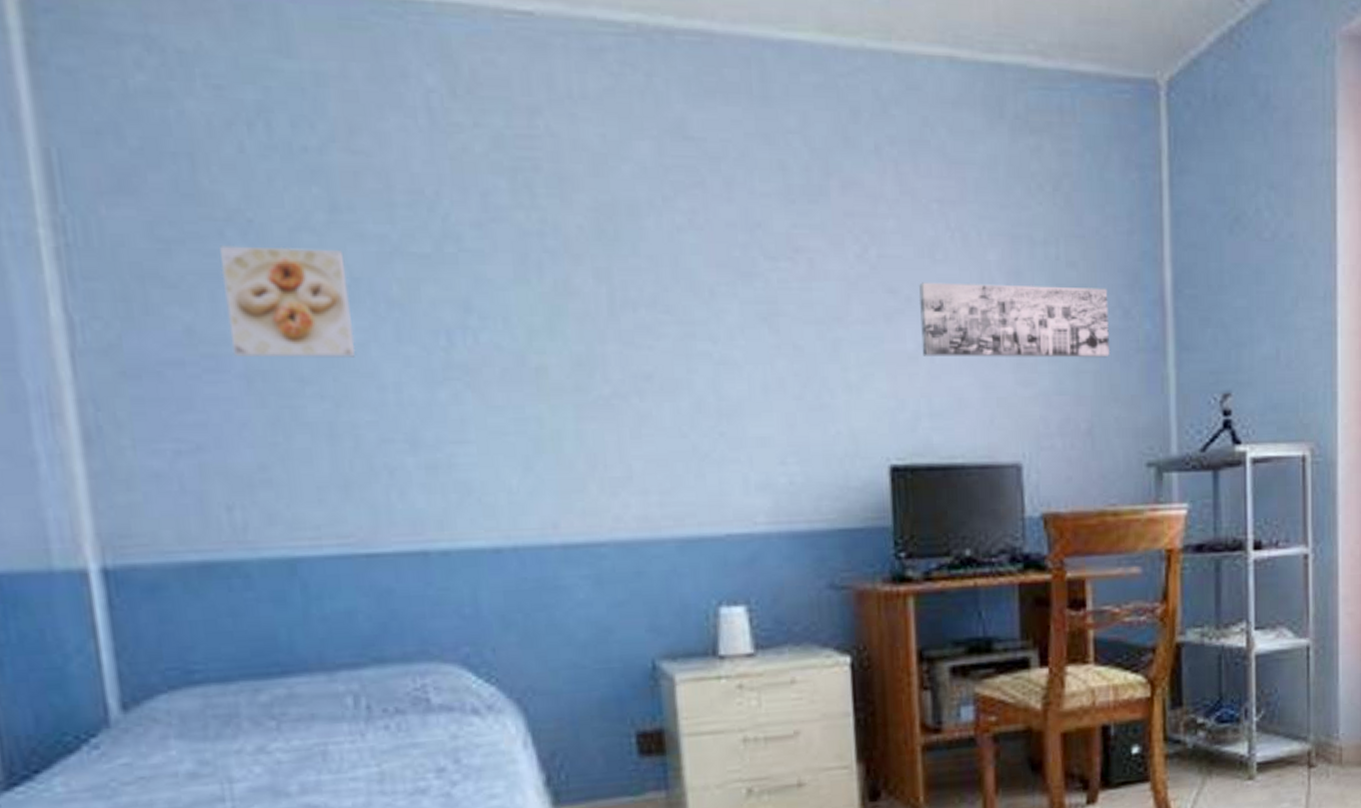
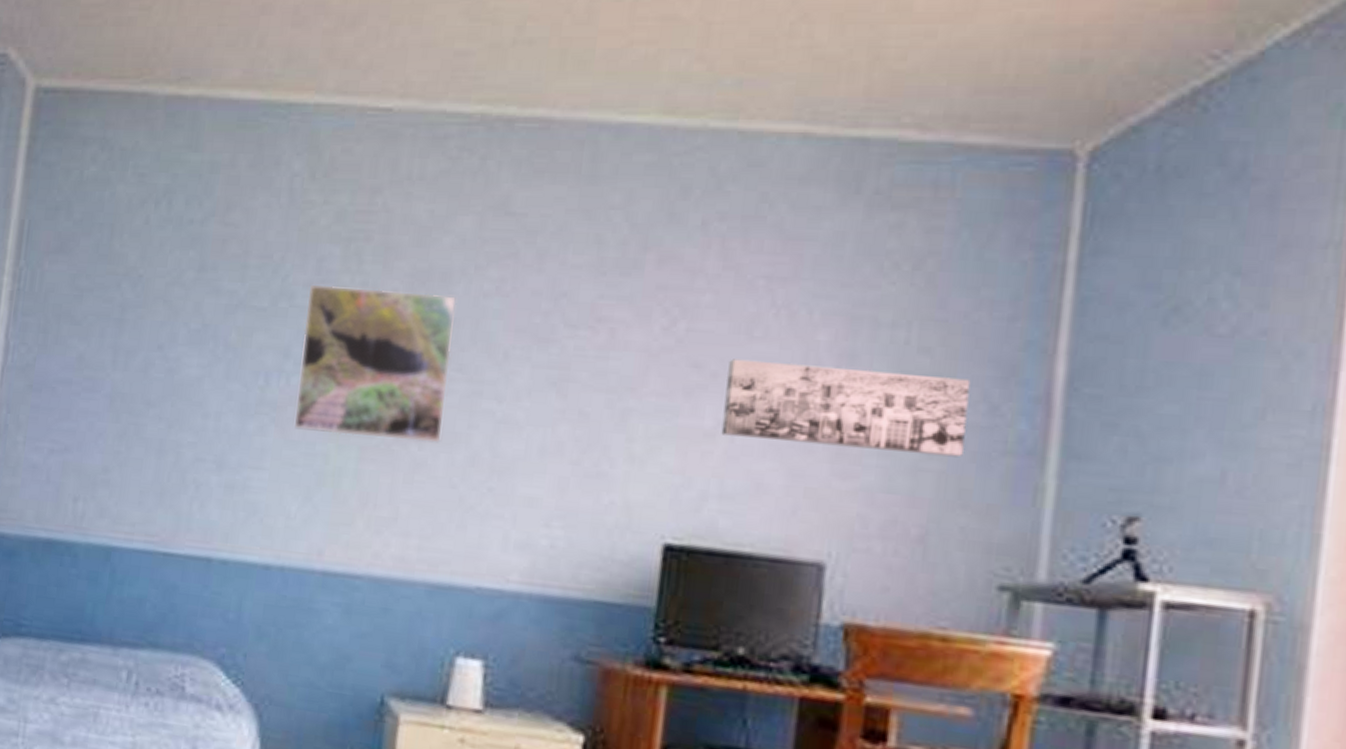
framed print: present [220,245,356,358] -> none [105,294,201,389]
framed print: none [479,224,662,394] -> present [295,285,456,443]

